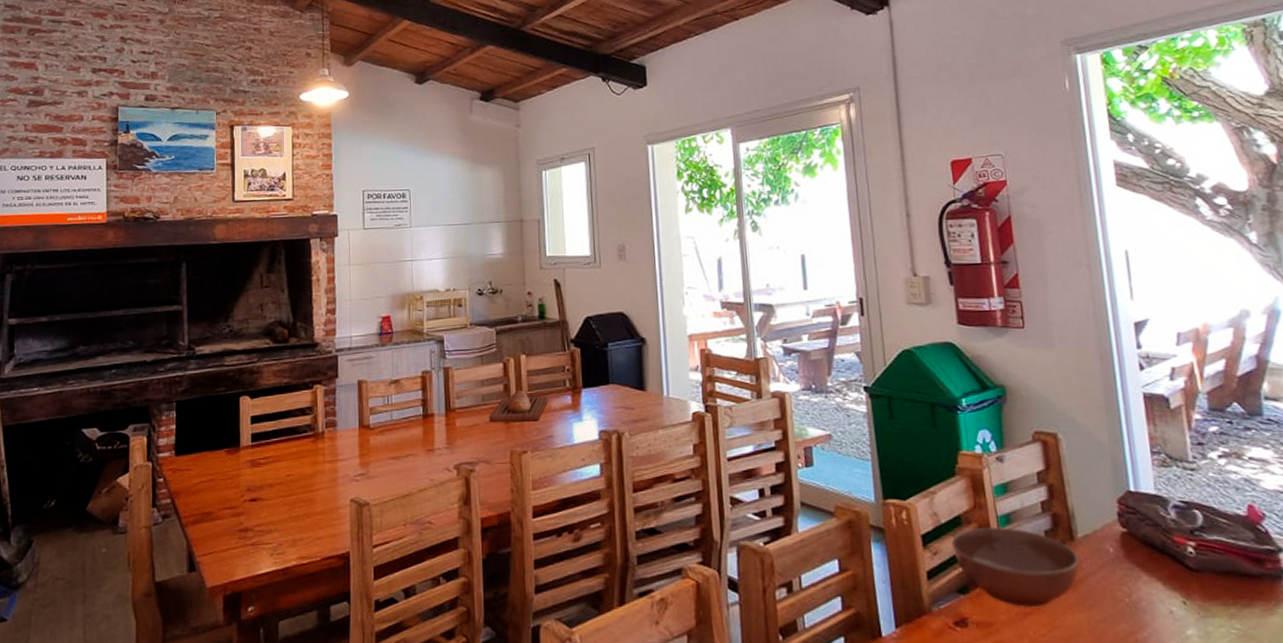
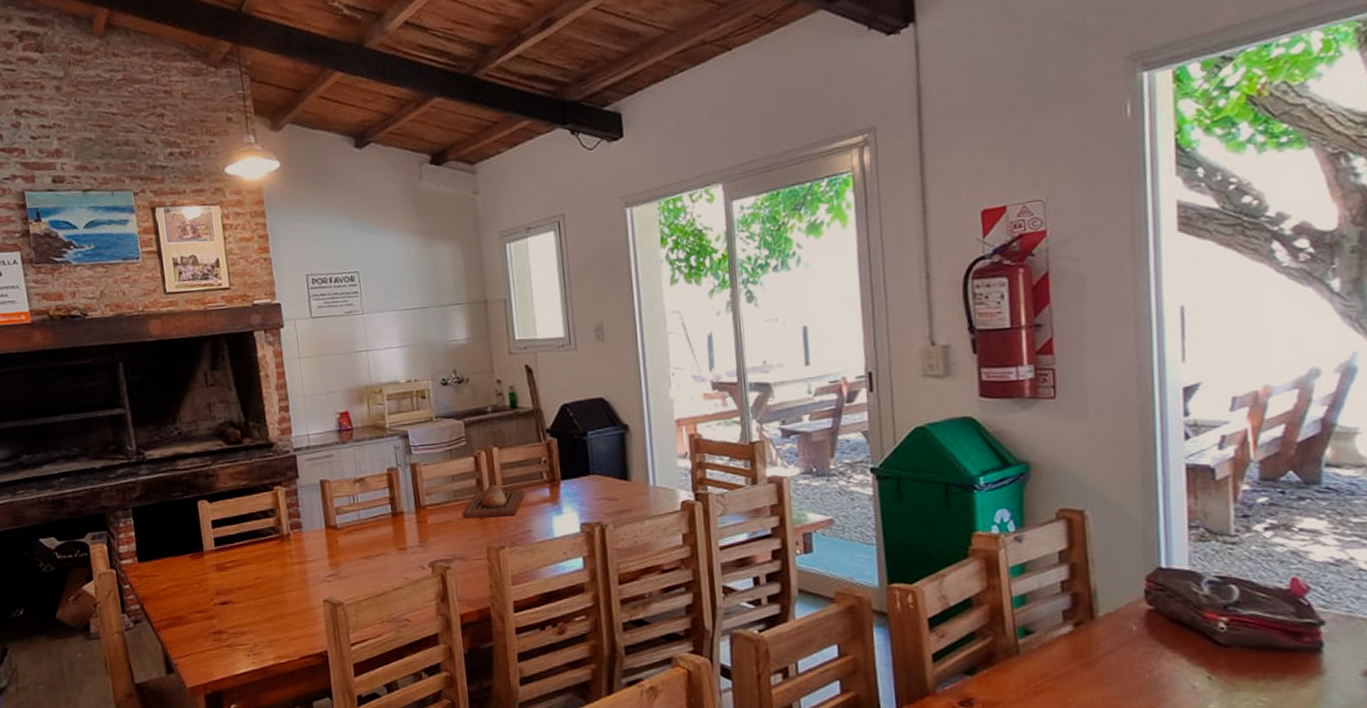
bowl: present [951,527,1080,607] -> none [960,608,1099,686]

